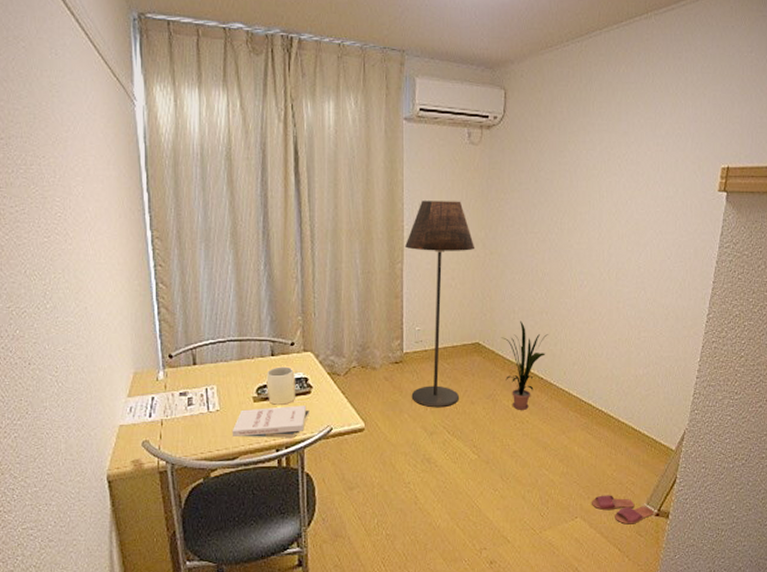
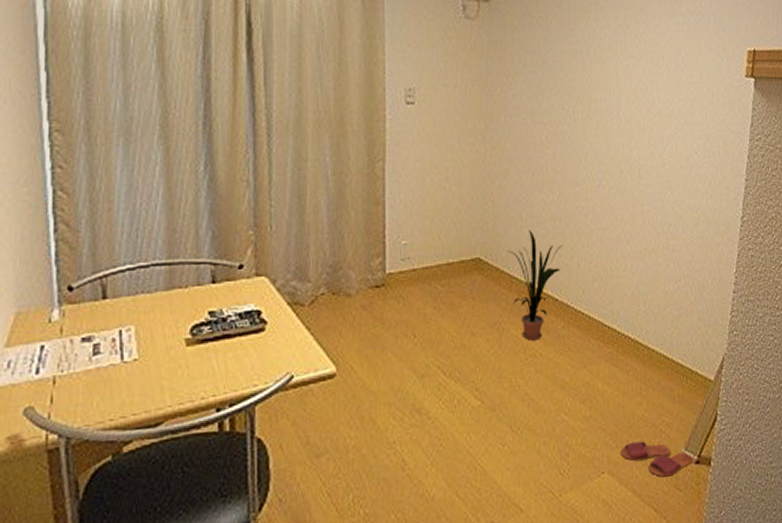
books: present [232,406,310,438] -> none [154,347,263,394]
mug: present [266,366,296,405] -> none [204,296,245,349]
floor lamp: present [405,201,475,408] -> none [388,85,474,343]

